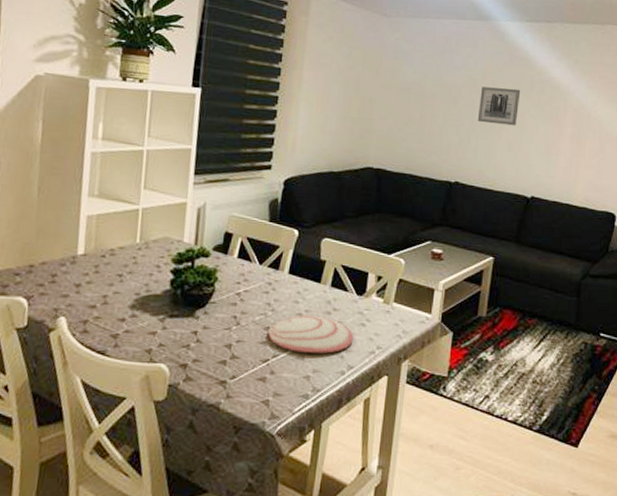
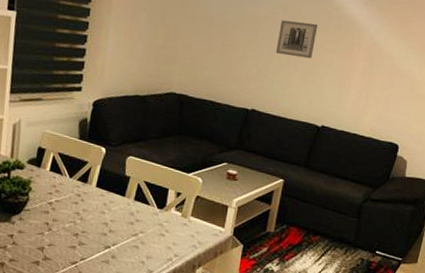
plate: present [268,315,354,354] -> none [77,224,154,259]

